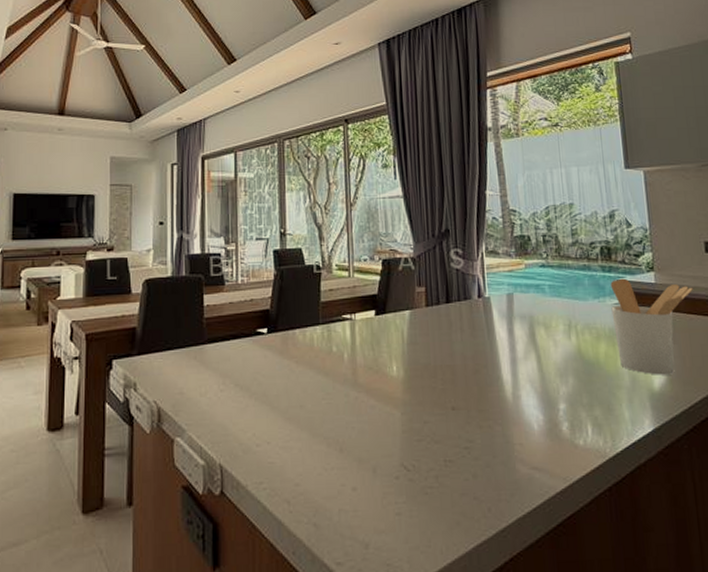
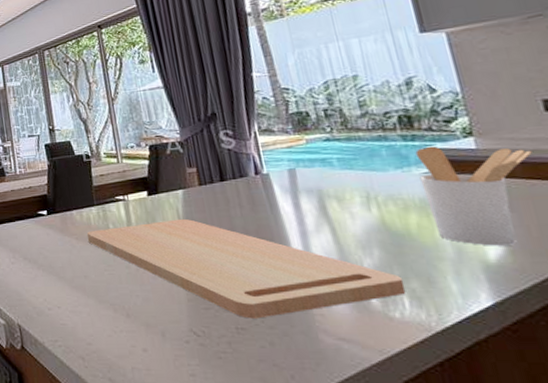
cutting board: none [307,342,590,450] -> present [86,218,407,319]

